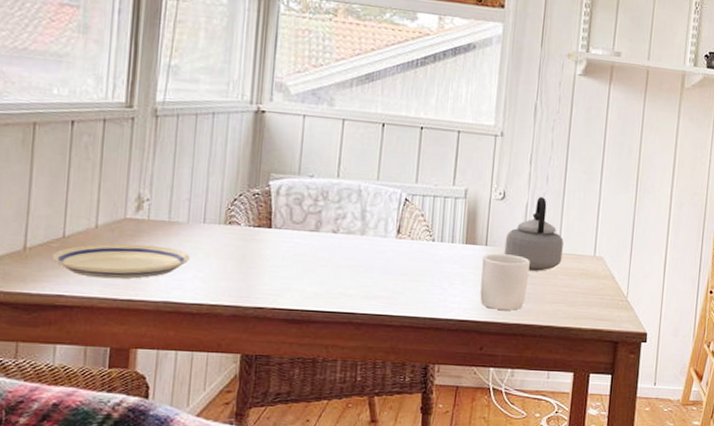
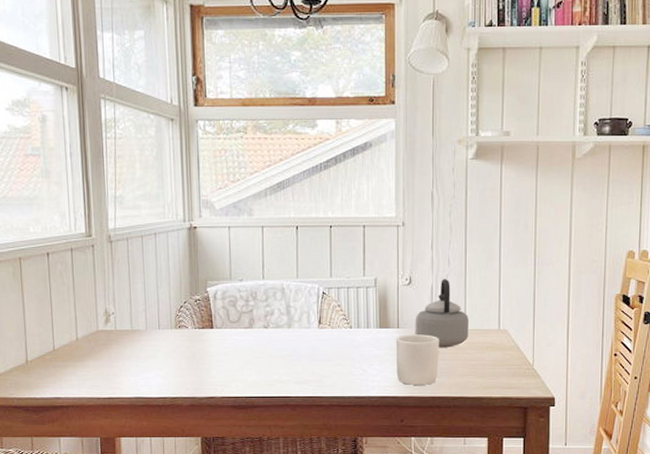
plate: present [52,243,190,279] -> none [47,351,152,381]

